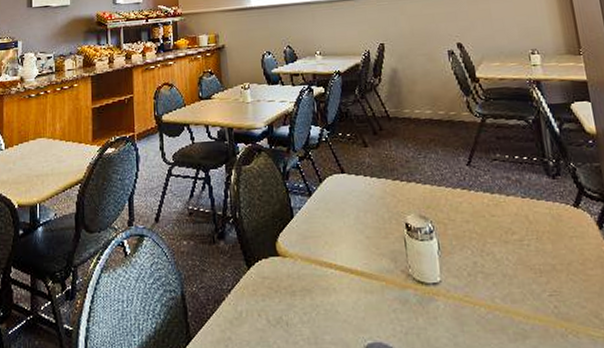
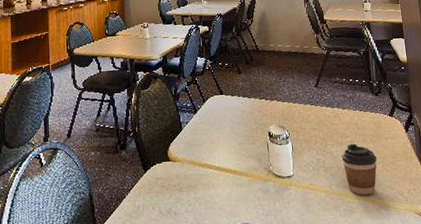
coffee cup: none [507,243,559,315] -> present [341,144,377,196]

